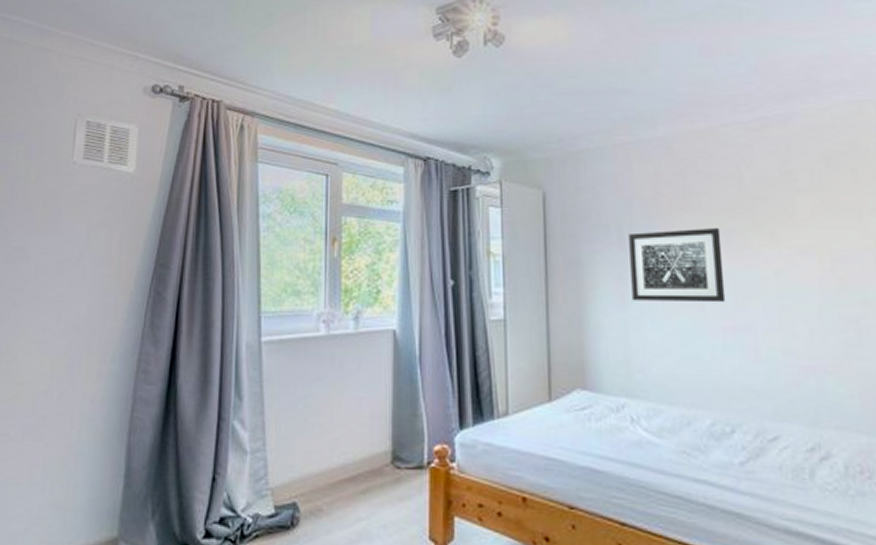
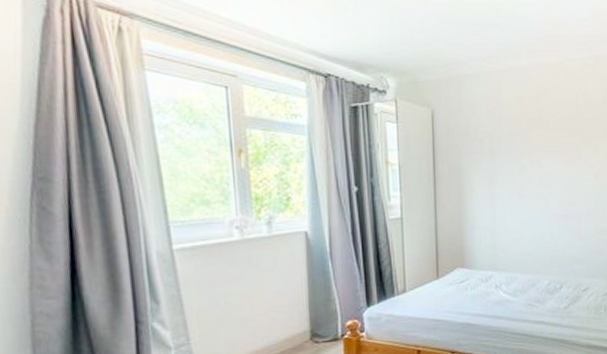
wall art: present [629,228,726,303] -> none [498,142,562,199]

